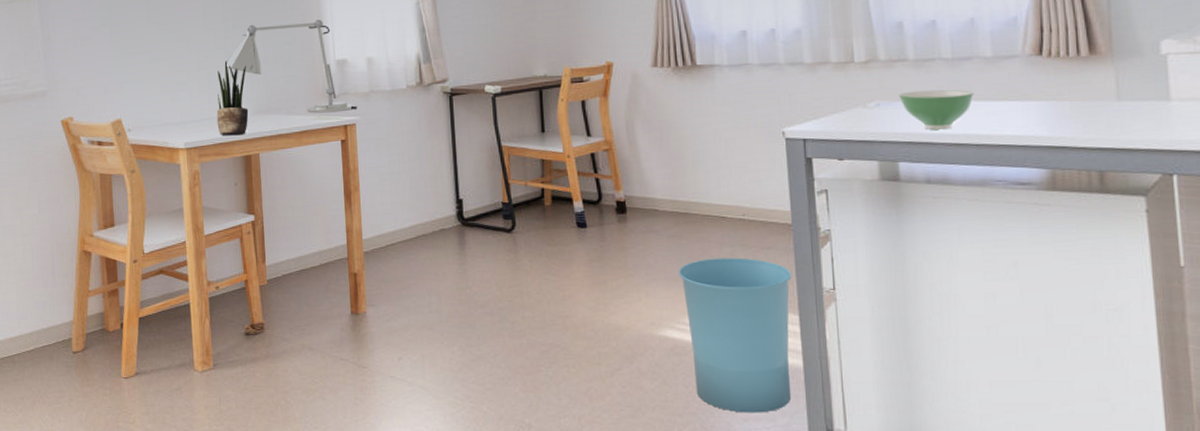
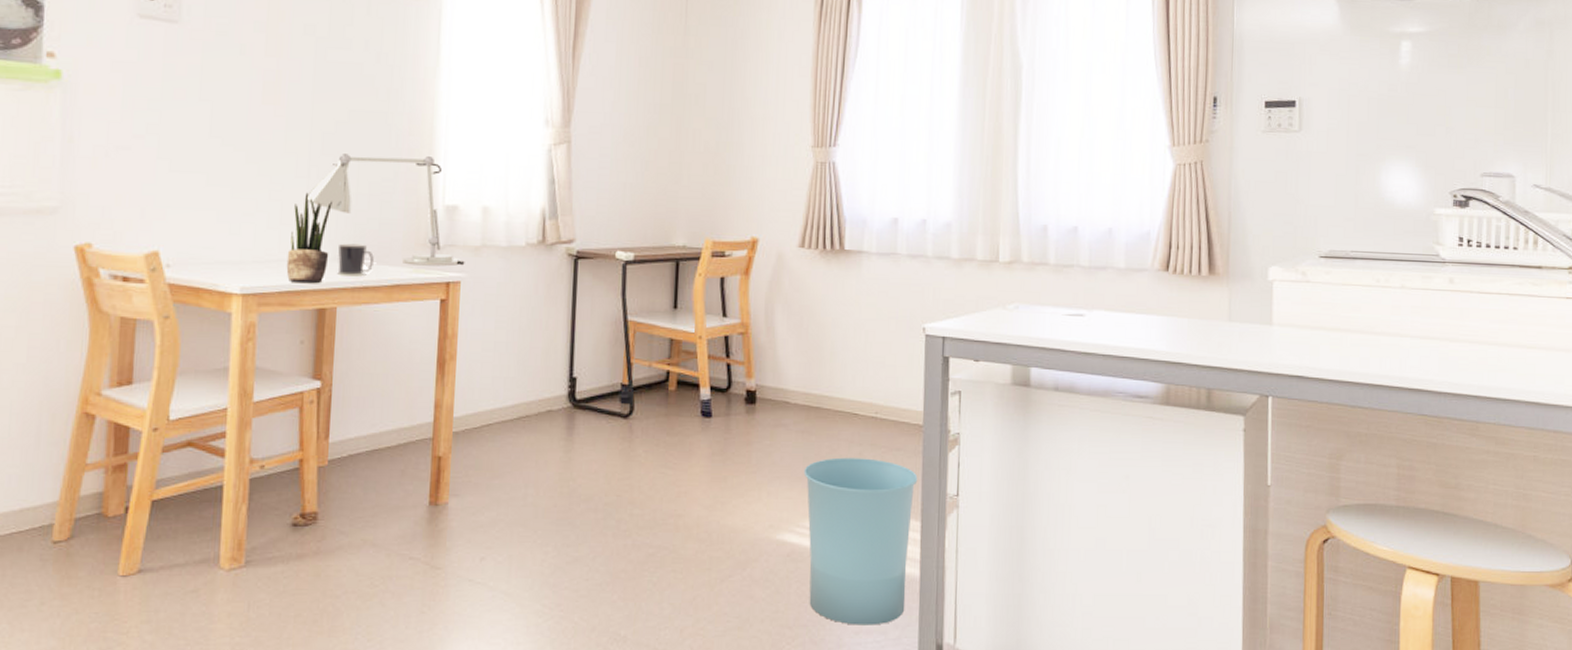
mug: none [255,99,284,128] -> present [338,243,374,278]
bowl: present [898,89,974,130] -> none [1037,296,1106,337]

